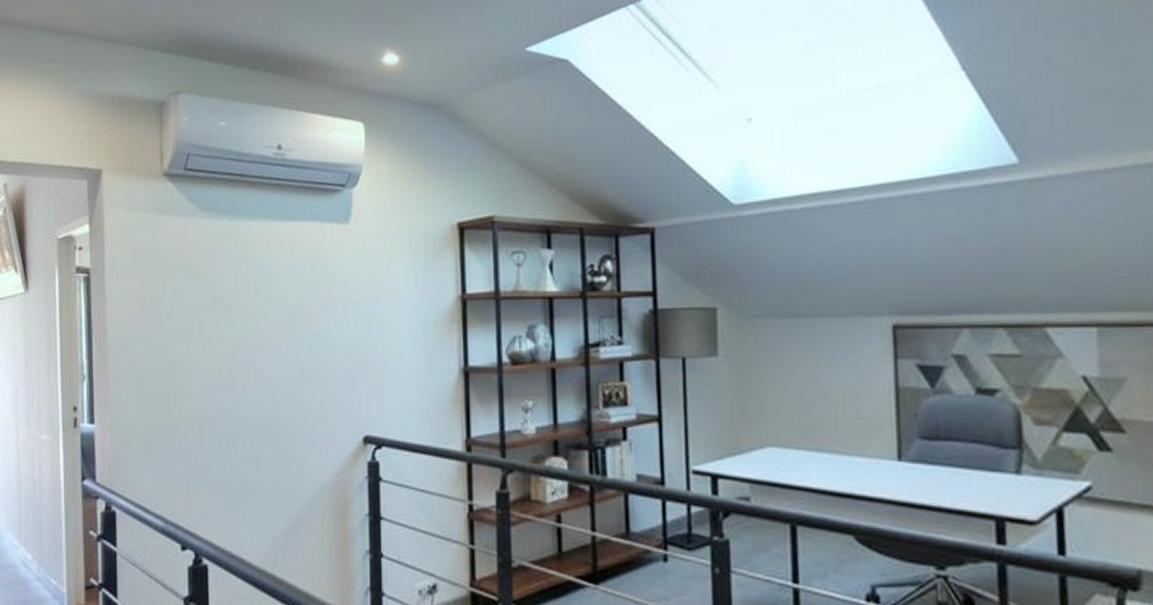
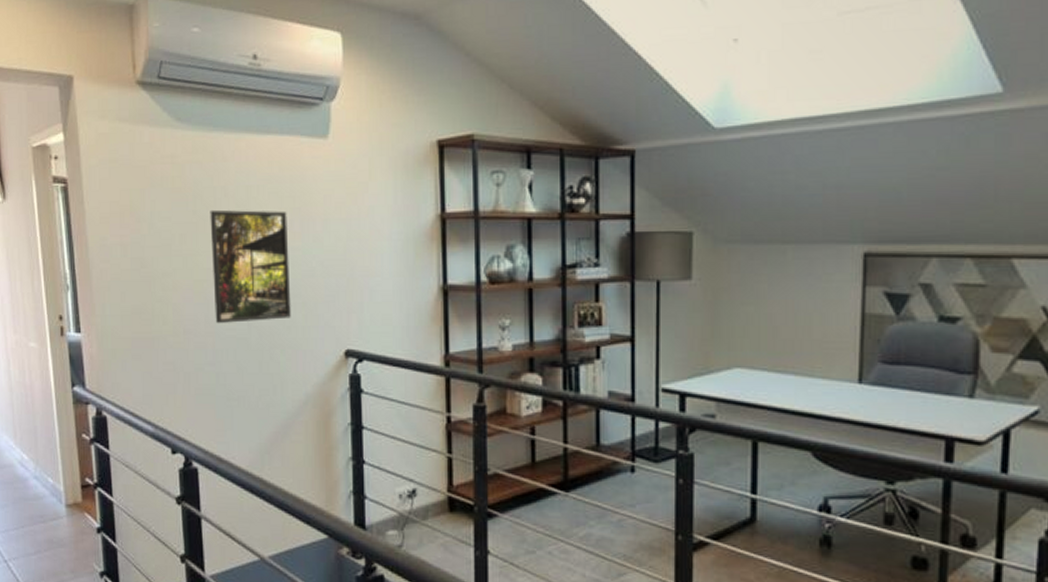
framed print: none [230,295,309,412] -> present [210,209,291,324]

